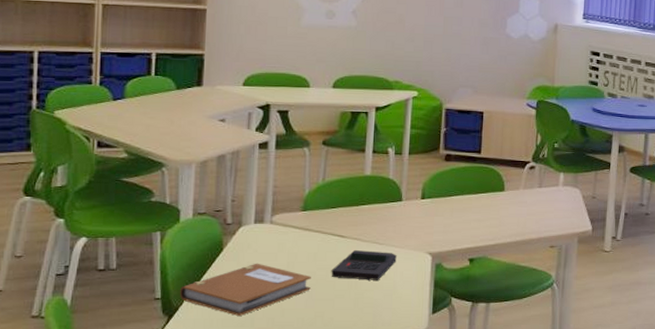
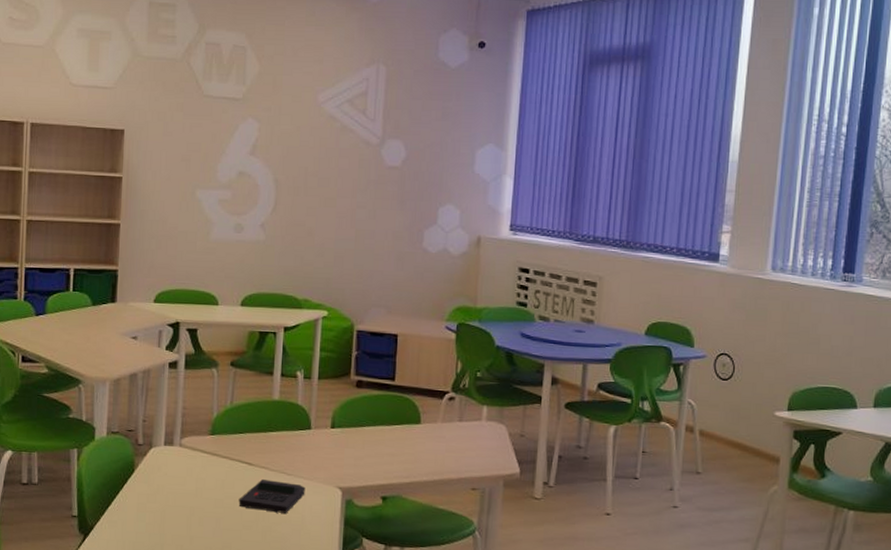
notebook: present [179,263,311,317] -> none [94,486,219,541]

